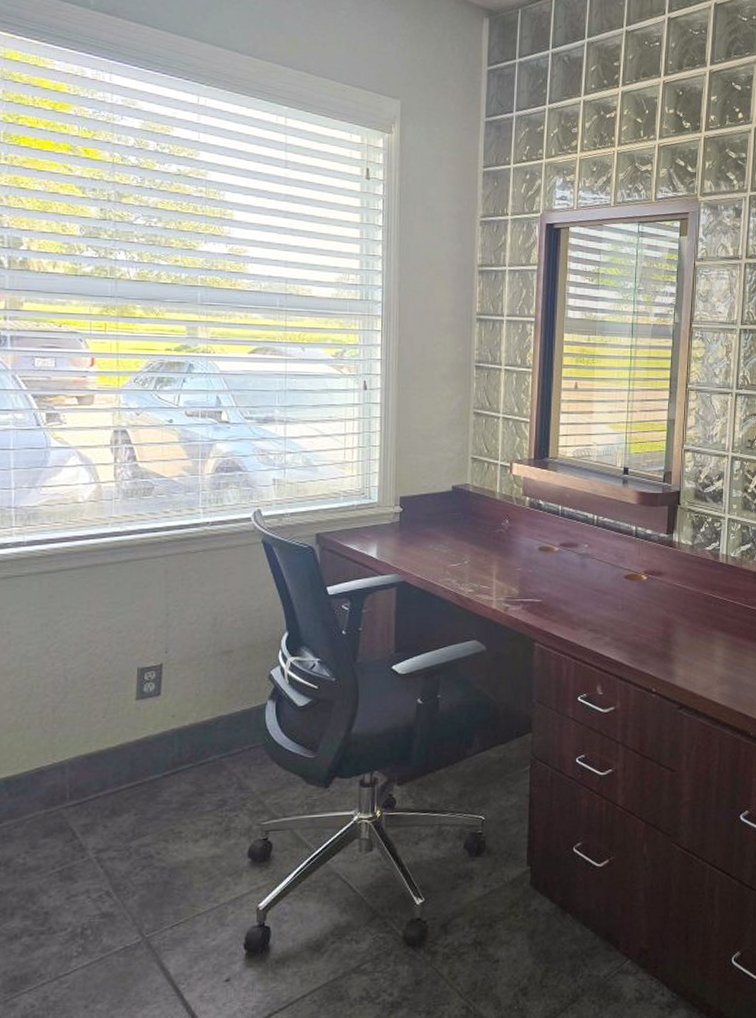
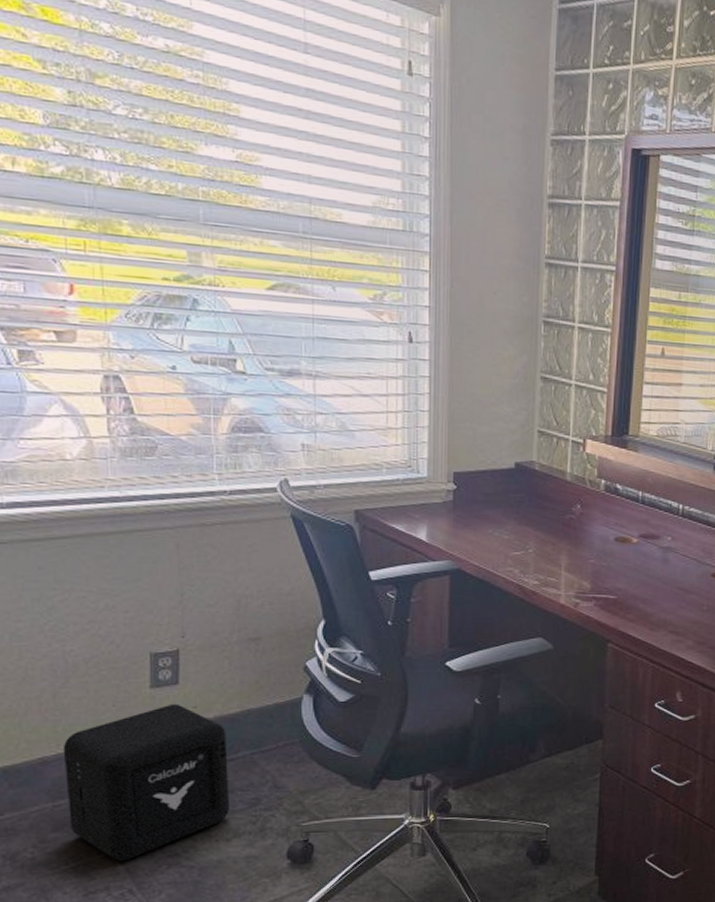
air purifier: none [57,713,200,864] -> present [62,704,230,861]

